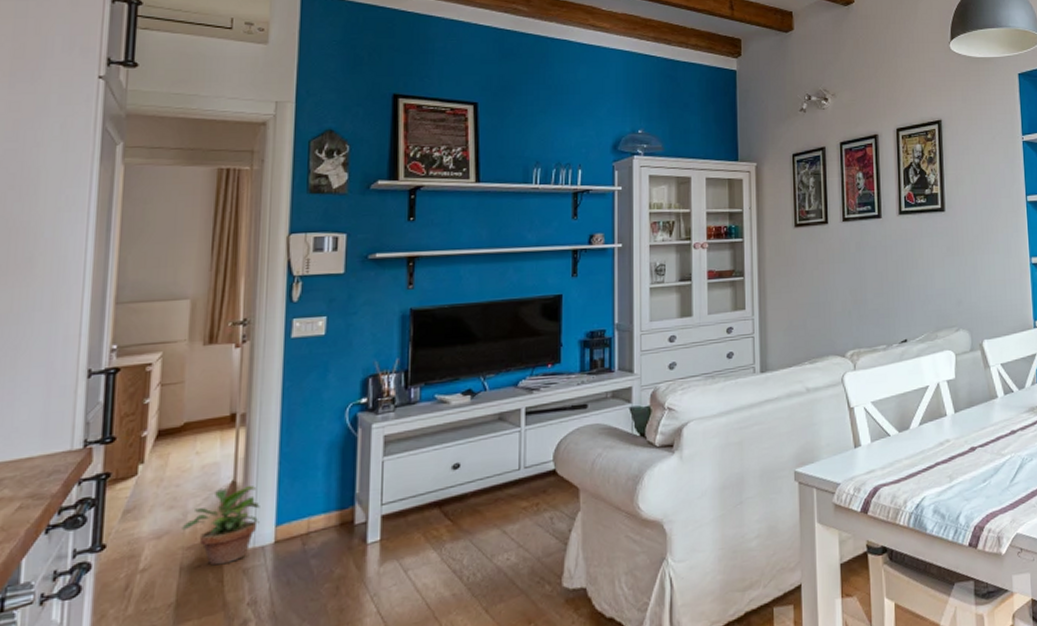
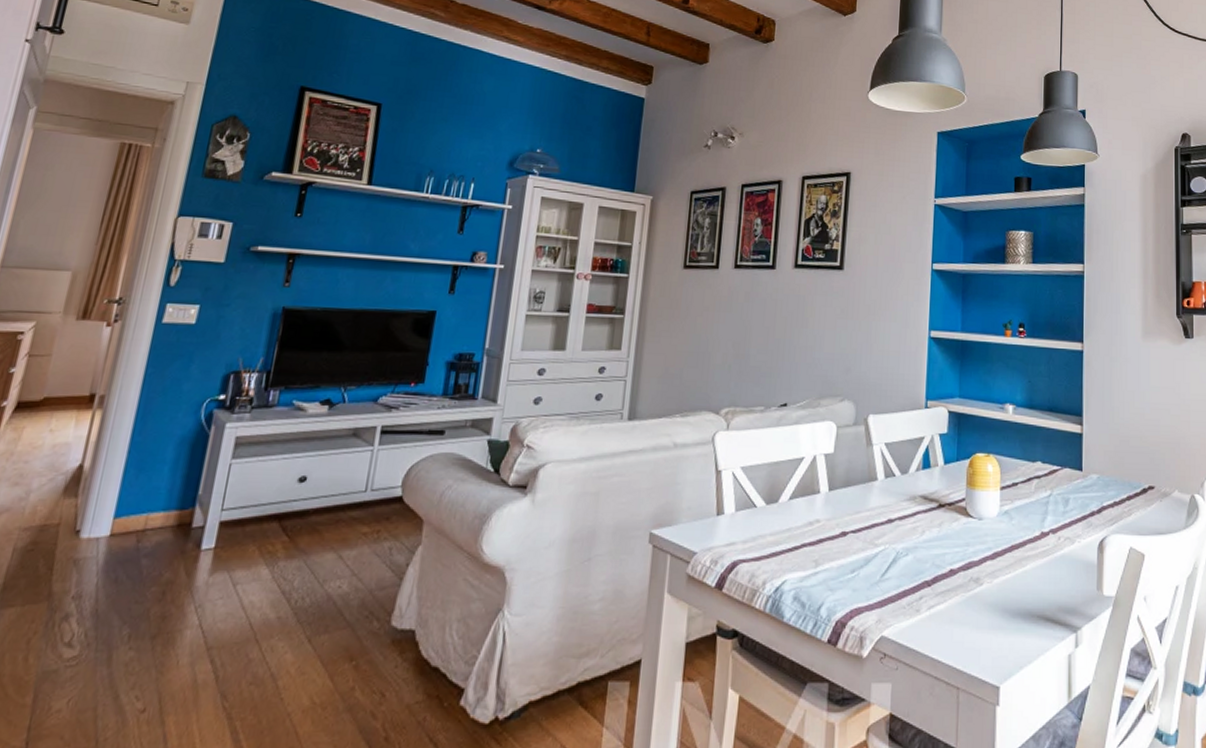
potted plant: present [182,485,260,566] -> none [22,471,103,552]

